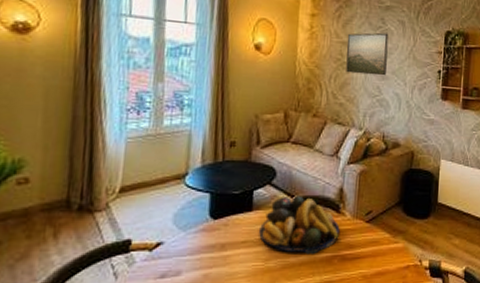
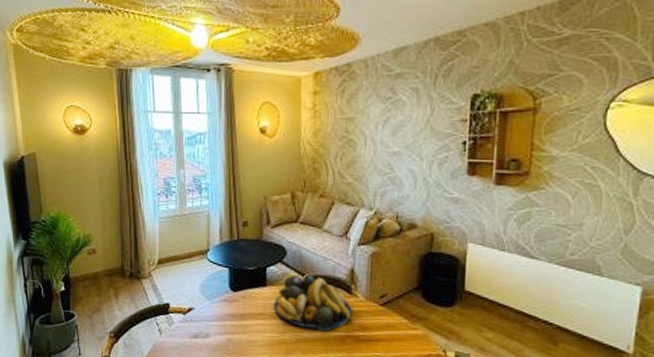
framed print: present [346,32,389,76] -> none [352,104,400,152]

